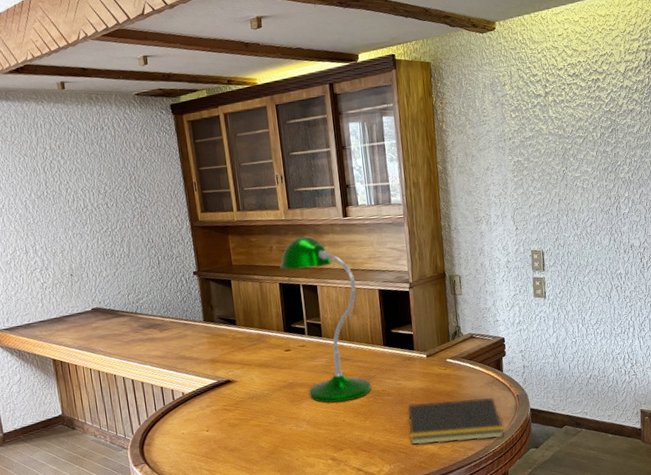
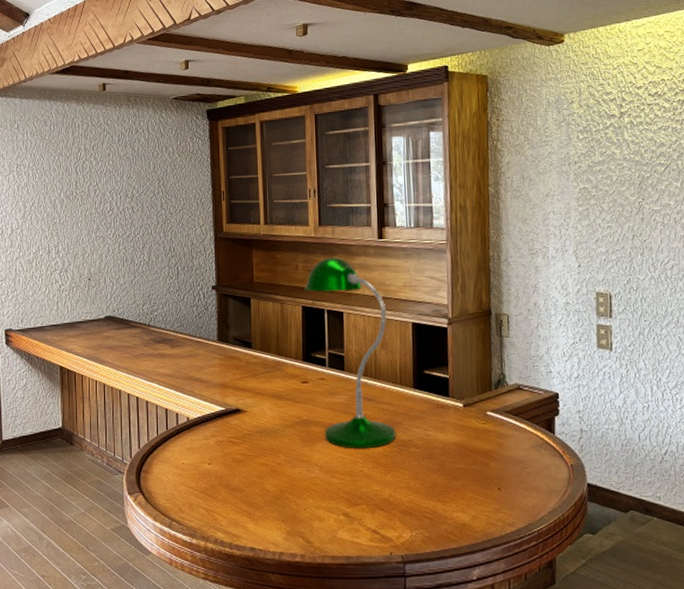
notepad: present [407,397,504,445] -> none [435,459,552,516]

